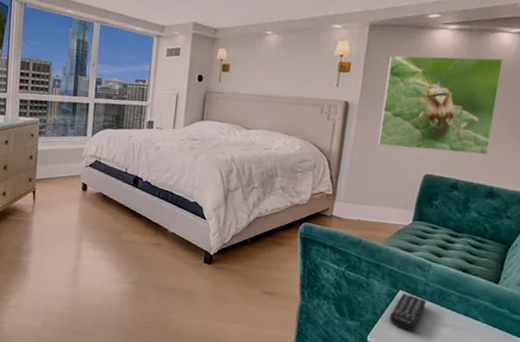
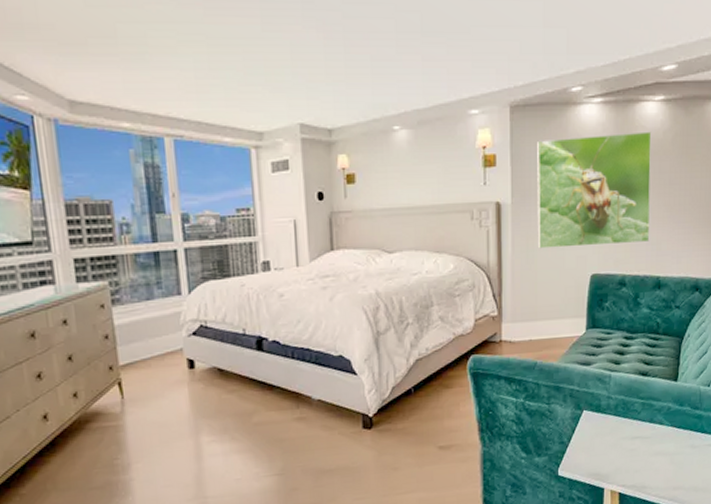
remote control: present [389,293,427,331] -> none [577,412,612,454]

